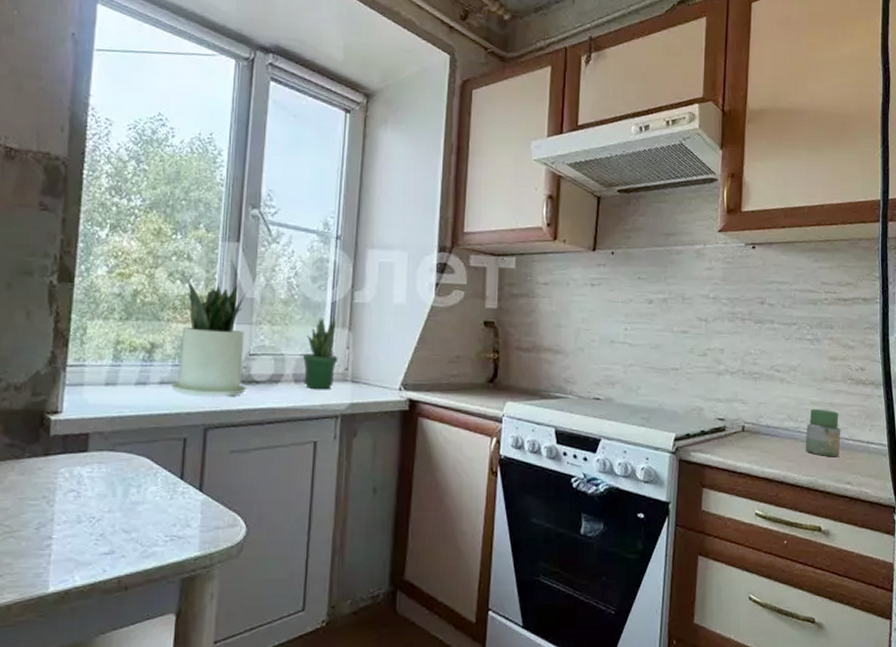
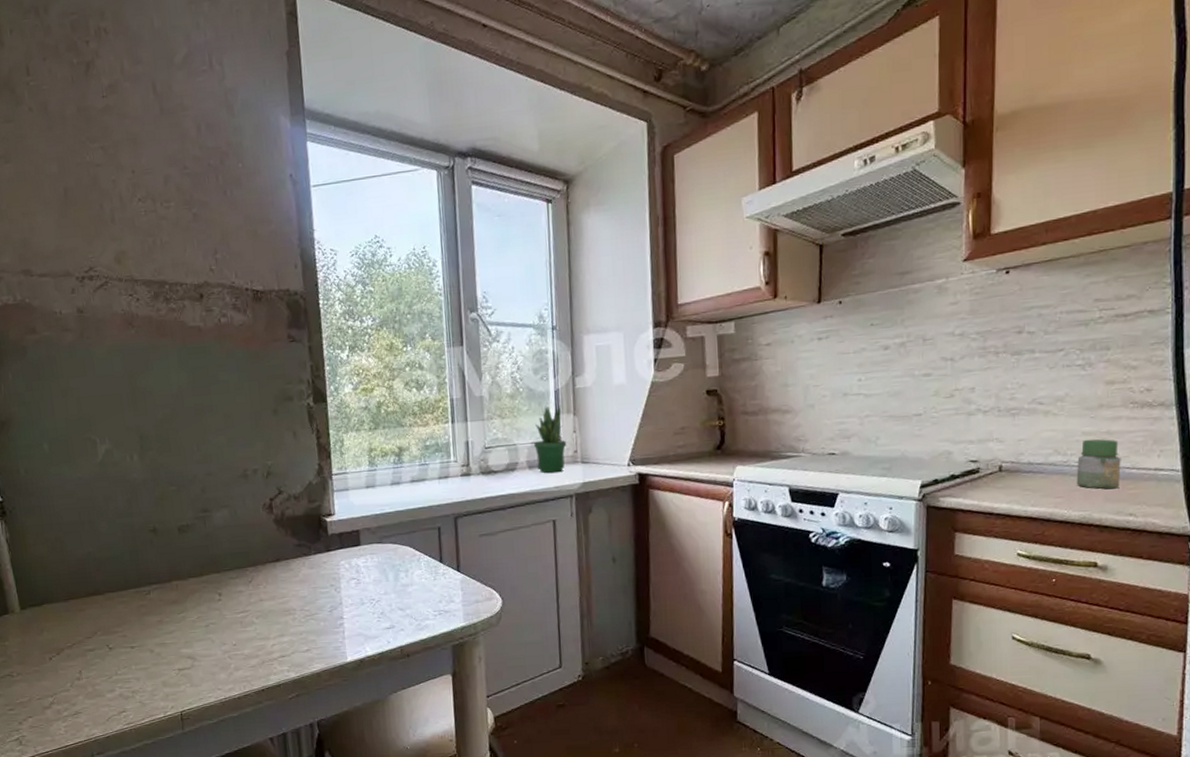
planter: present [170,281,248,397] -> none [420,384,487,490]

